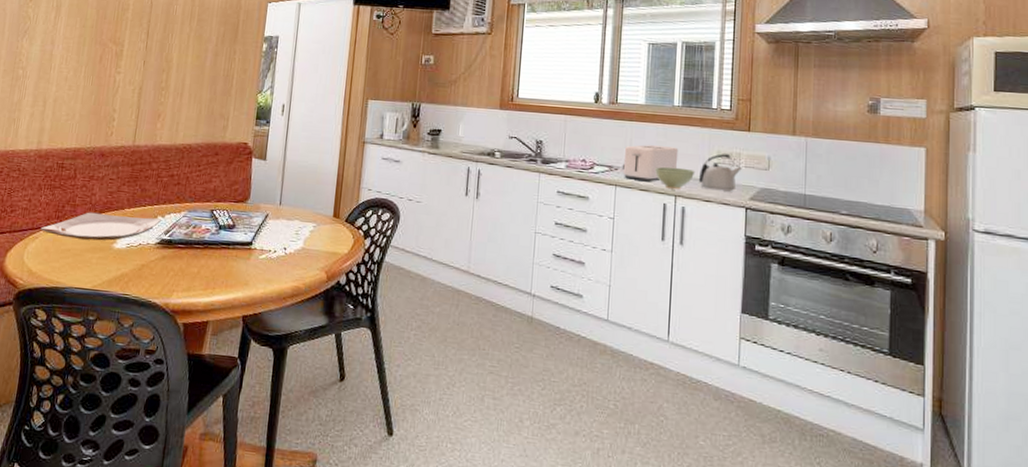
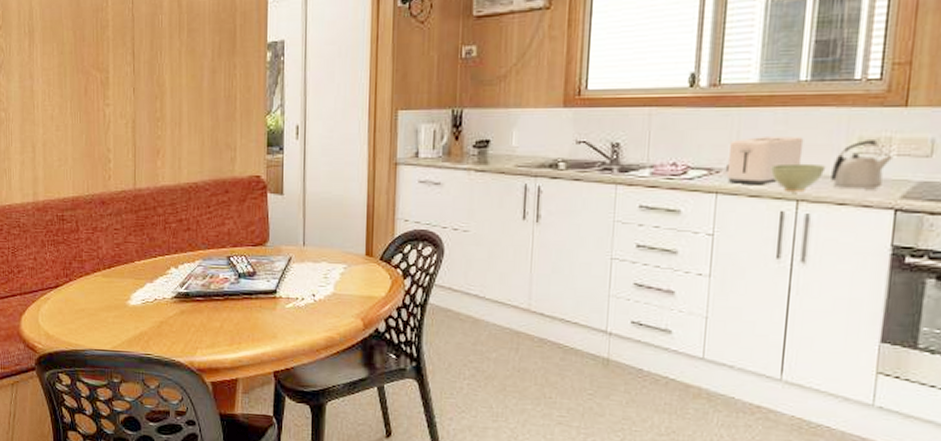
plate: present [40,212,162,241] -> none [50,267,176,298]

